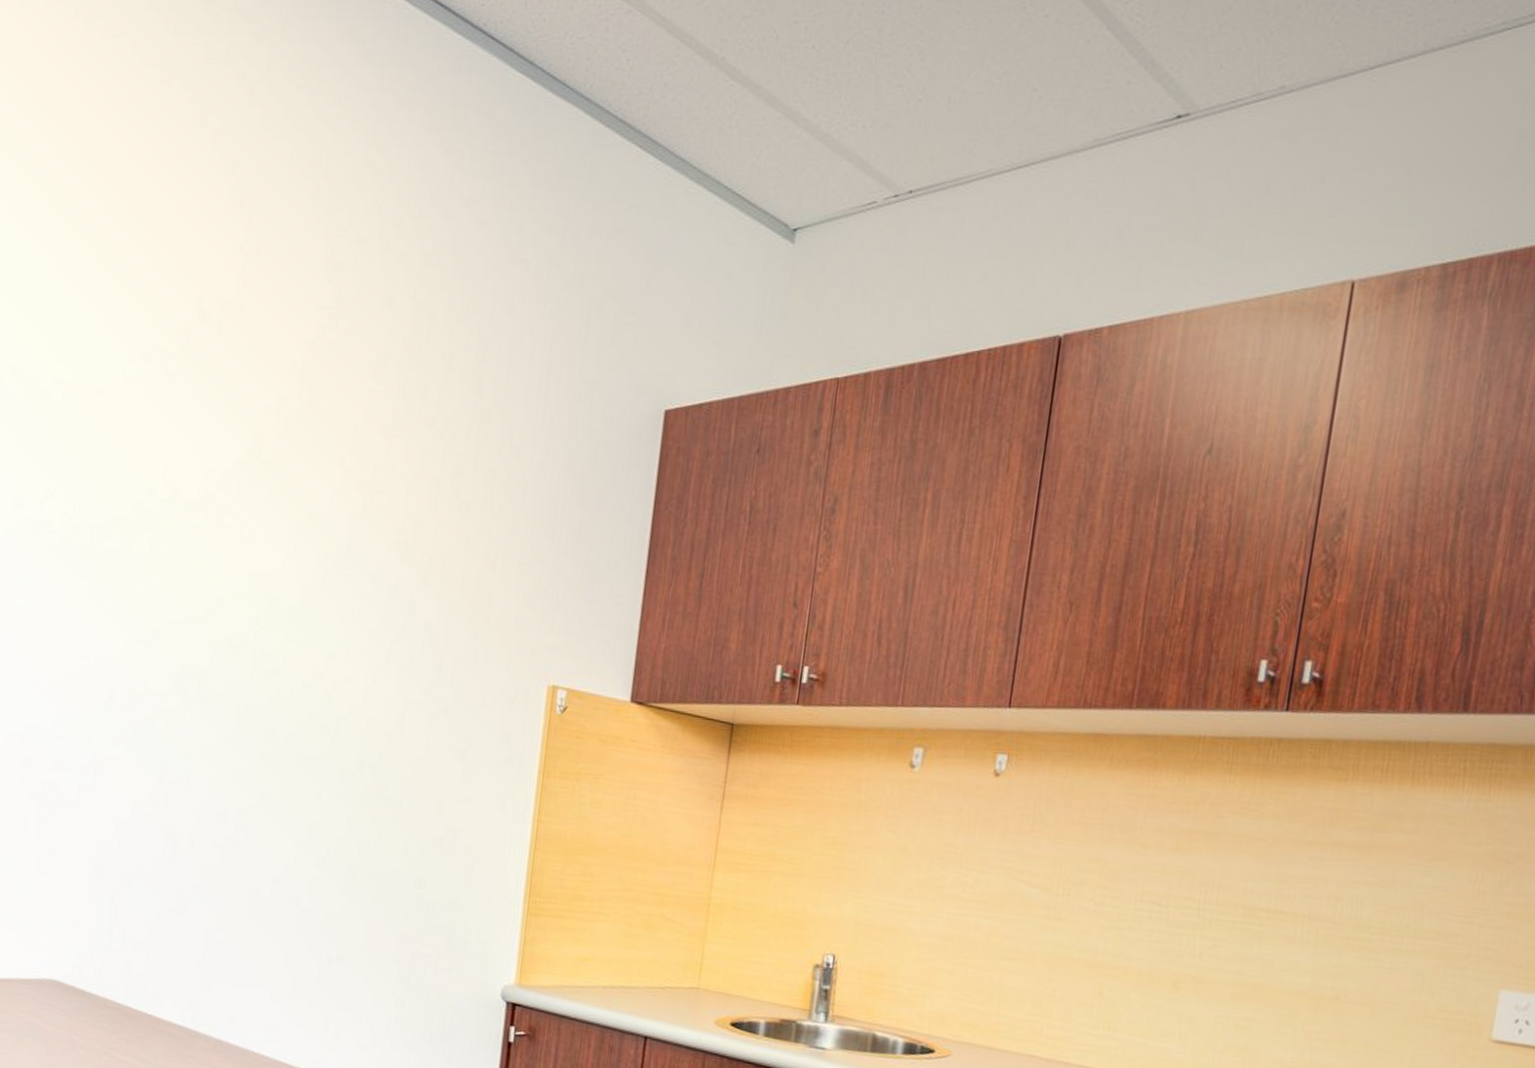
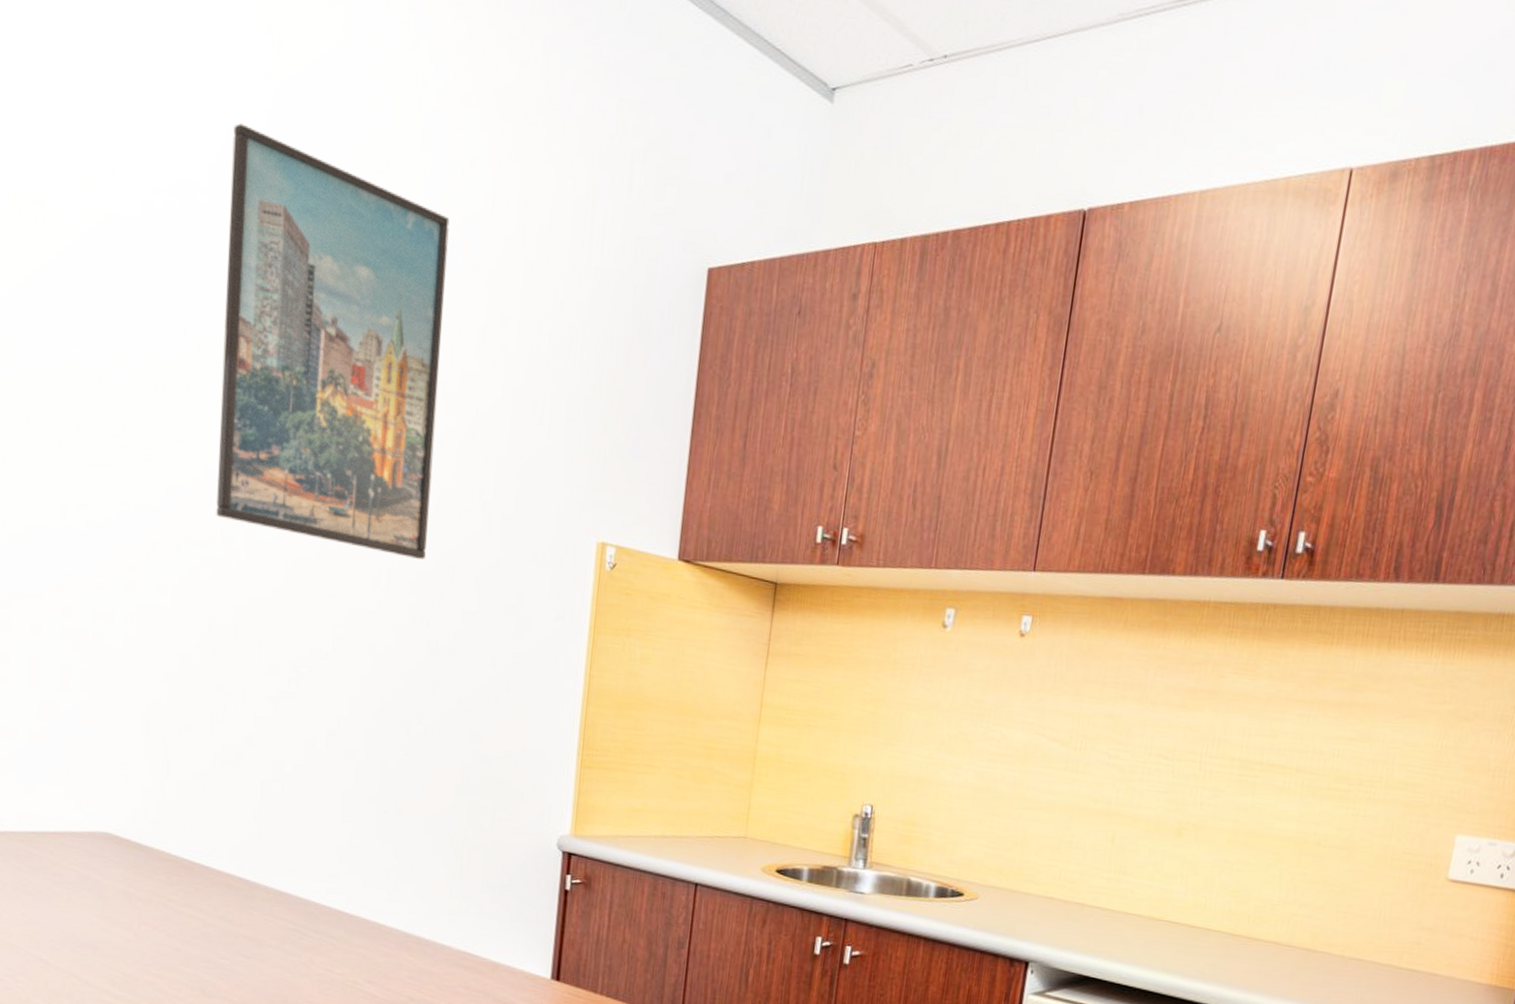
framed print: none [172,292,408,706] -> present [216,123,450,560]

